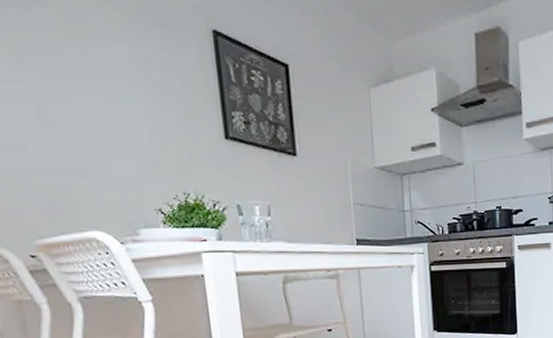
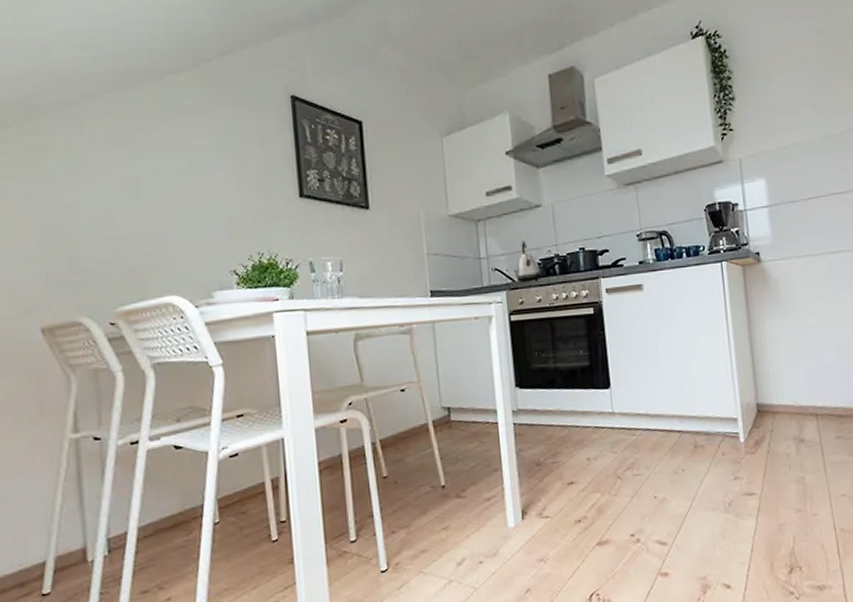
kettle: none [437,197,461,236] -> present [515,241,542,282]

